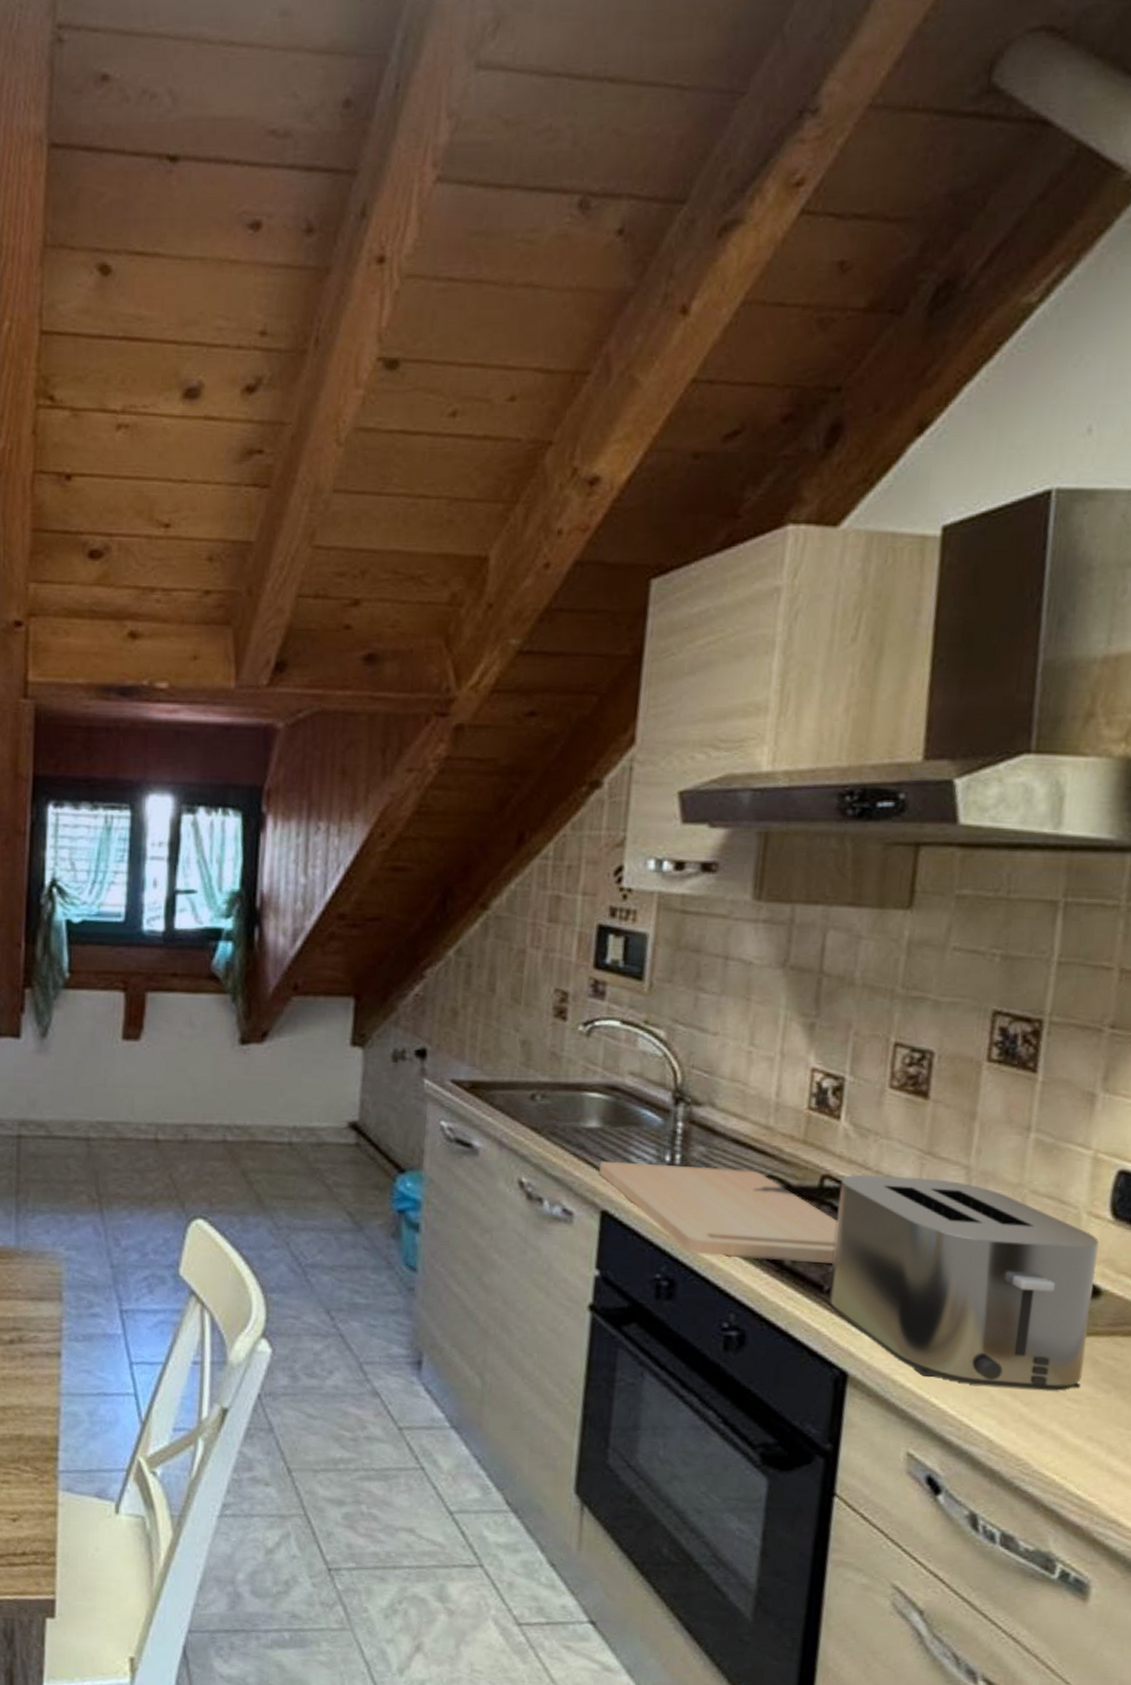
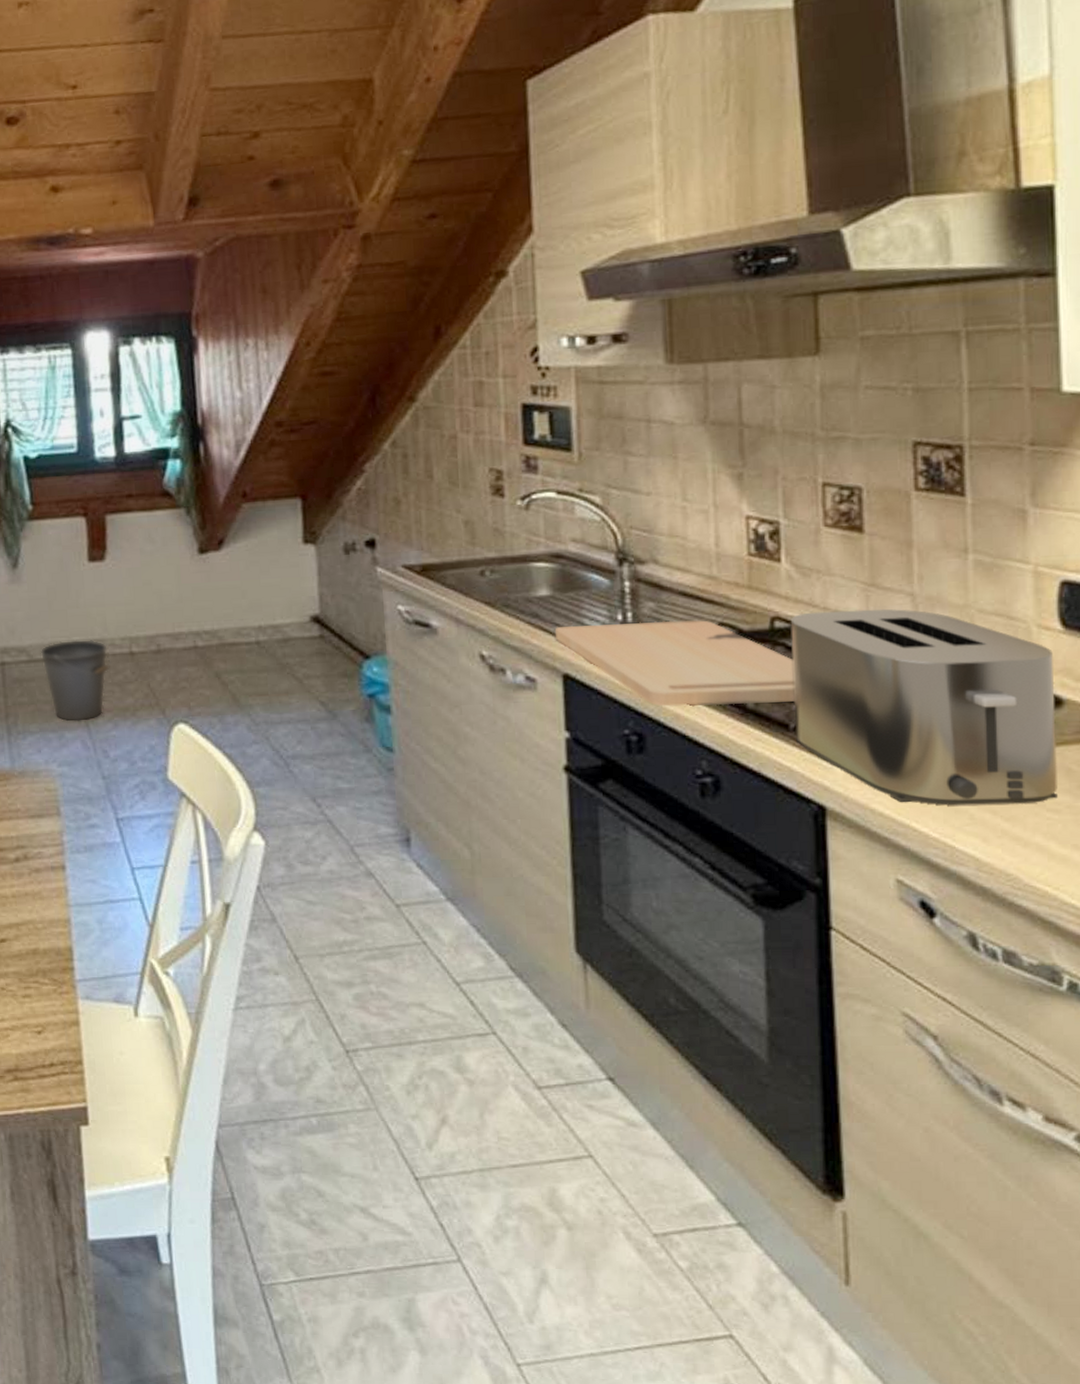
bucket: none [60,1120,134,1206] -> present [40,639,111,722]

